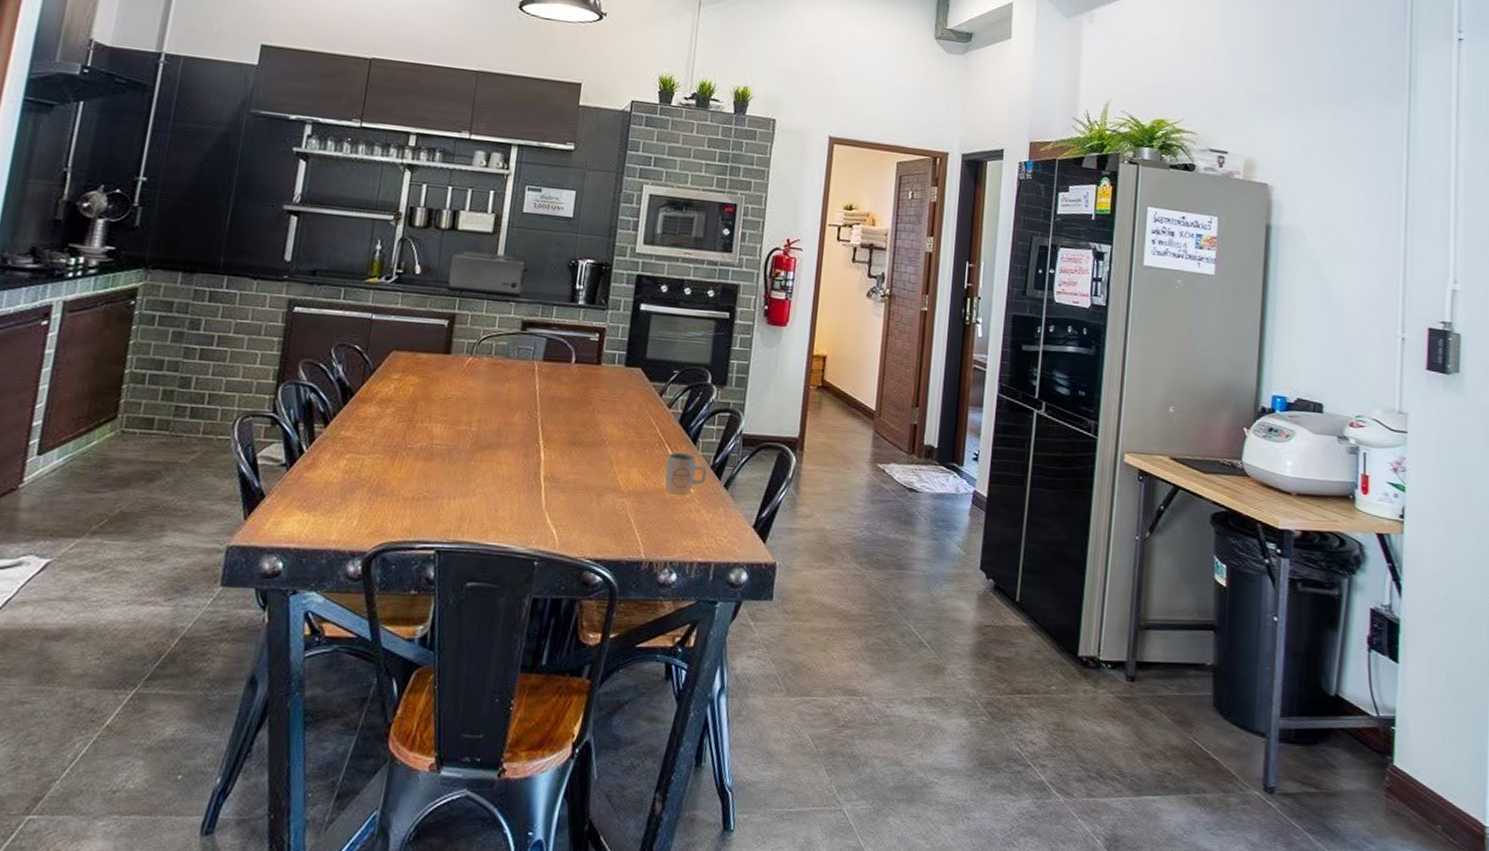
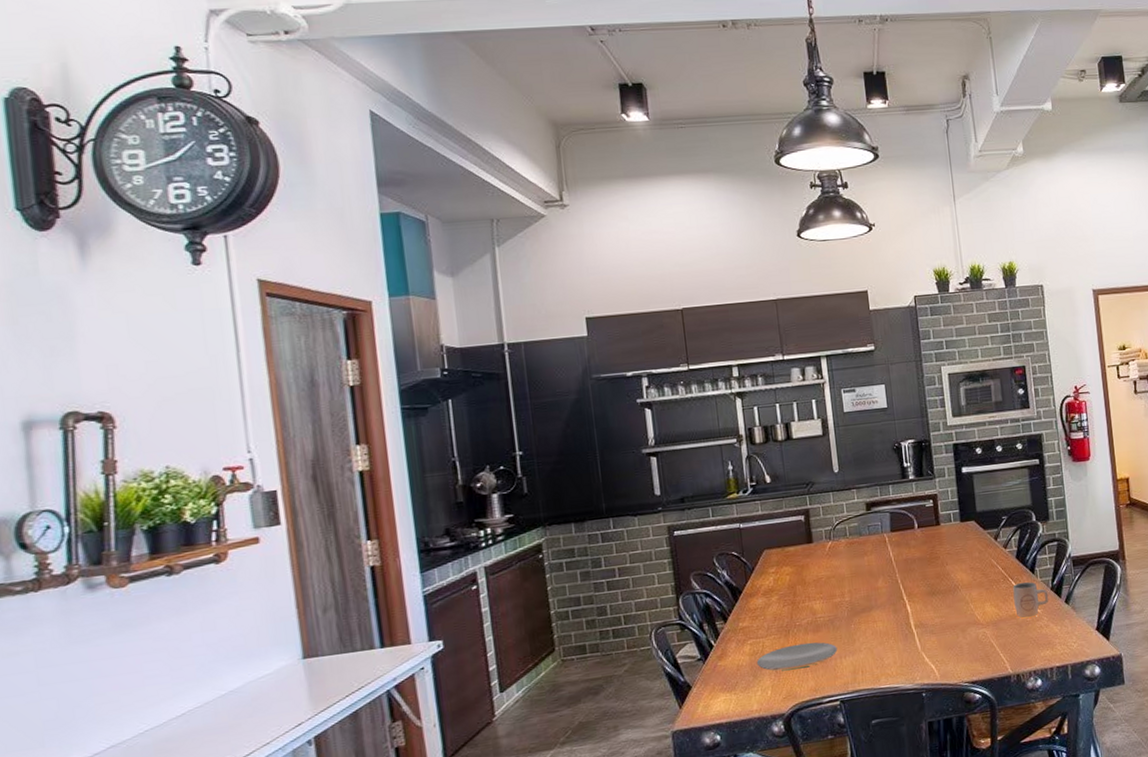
plate: none [349,470,448,501] -> present [756,642,838,671]
toaster: present [446,250,528,298] -> none [792,449,860,491]

